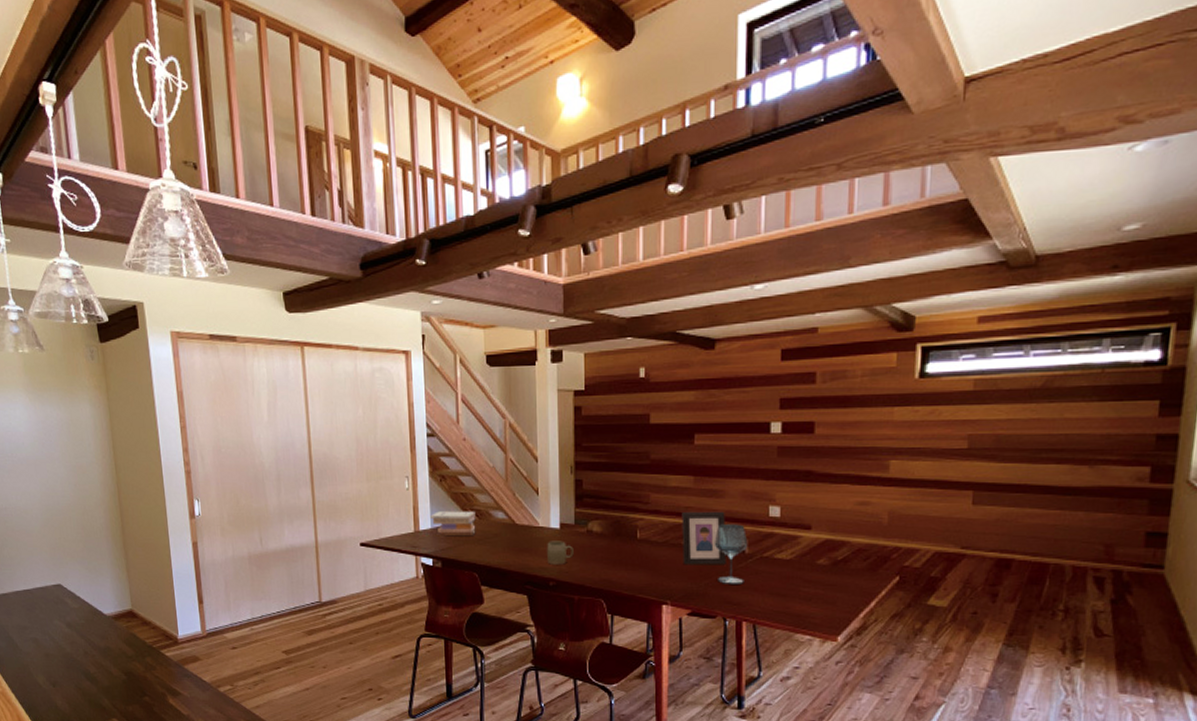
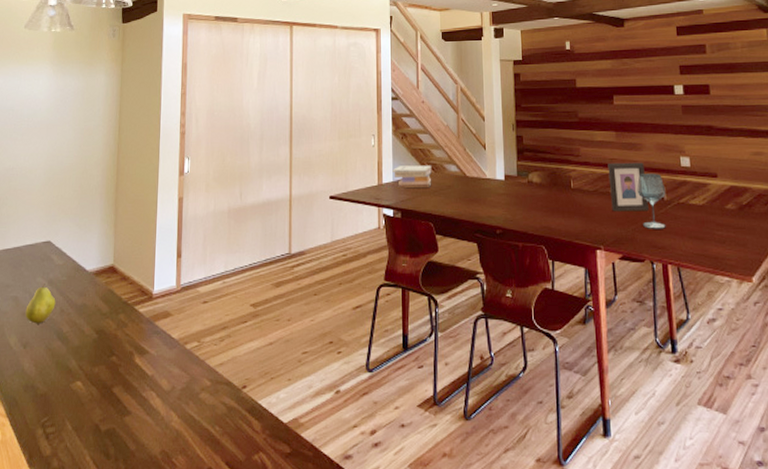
fruit: none [48,626,78,665] -> present [25,284,56,324]
mug: present [546,541,574,565] -> none [493,191,517,214]

